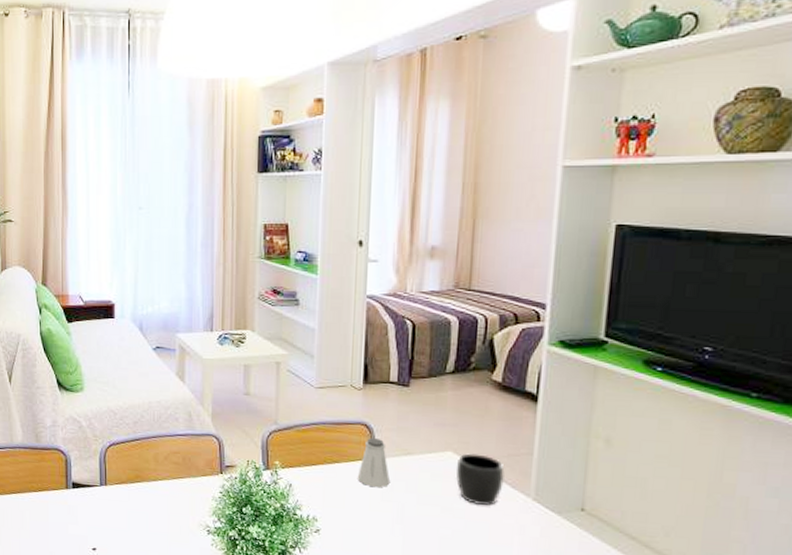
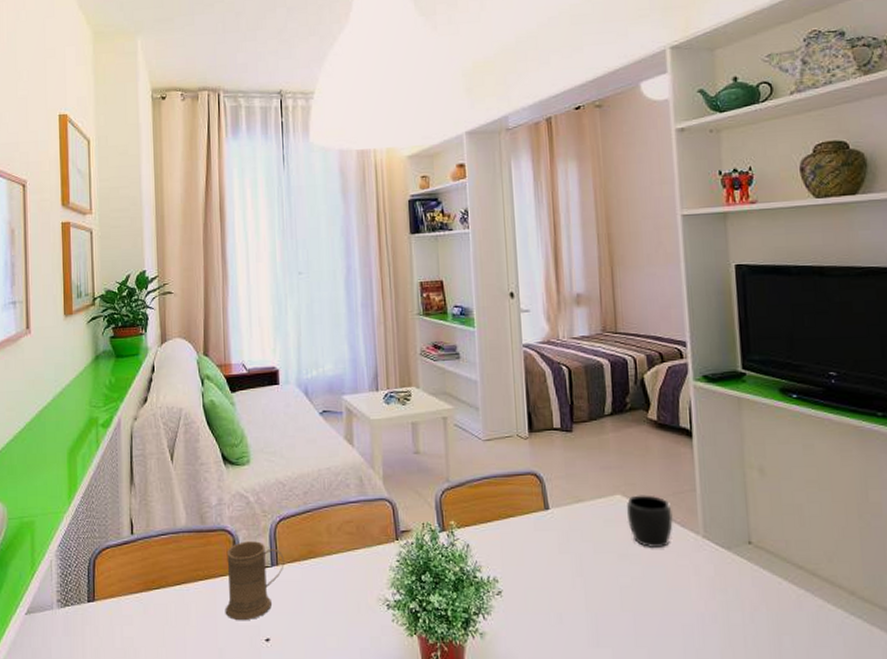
mug: none [56,461,113,530] -> present [225,541,285,620]
saltshaker: present [357,438,391,488] -> none [532,488,566,540]

